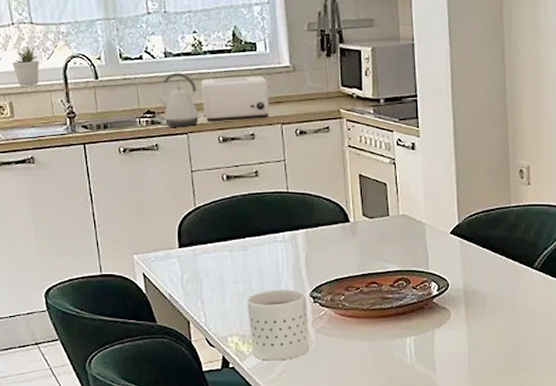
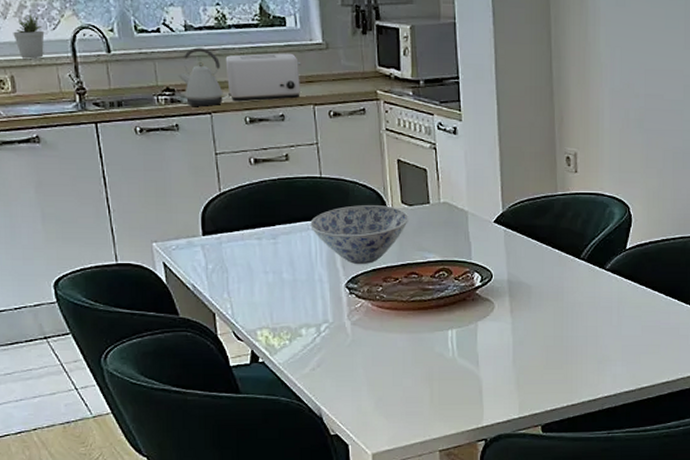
mug: present [247,290,309,361] -> none [278,280,344,355]
bowl: none [278,218,370,275] -> present [310,205,410,265]

